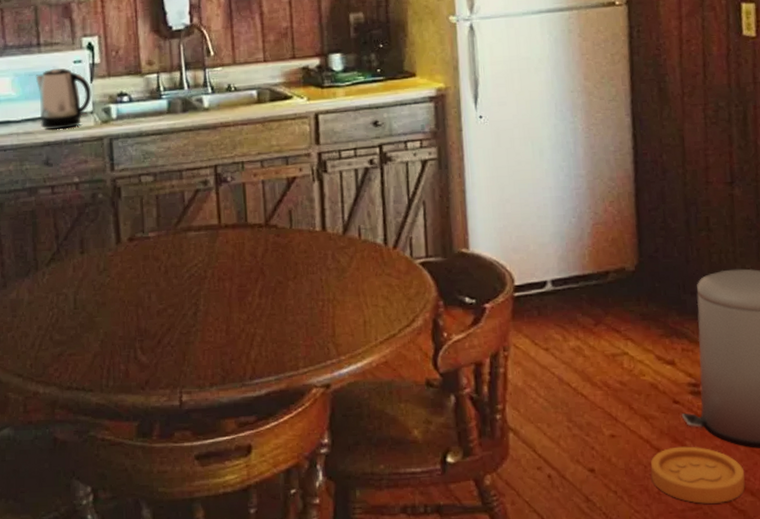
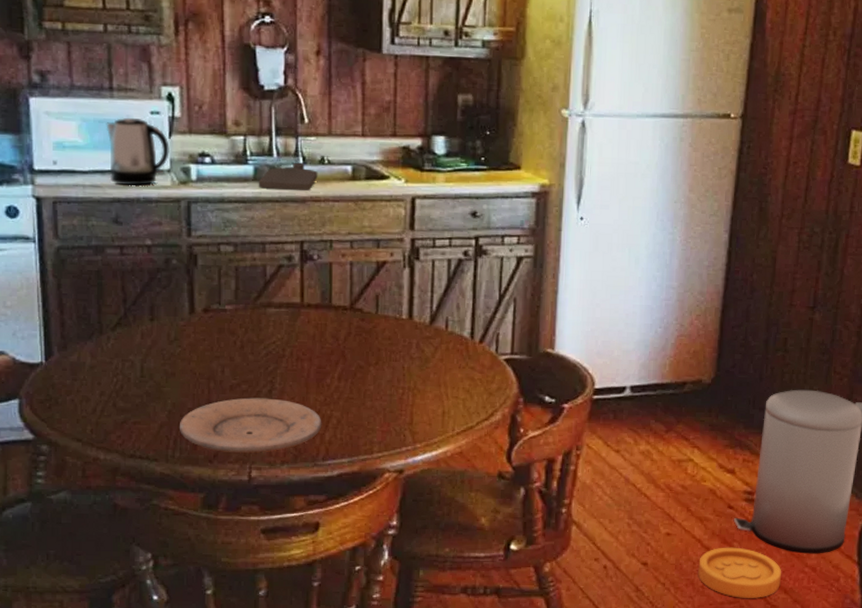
plate: none [111,320,247,378] -> present [179,397,322,453]
cutting board: none [172,92,226,120] -> present [258,162,318,191]

